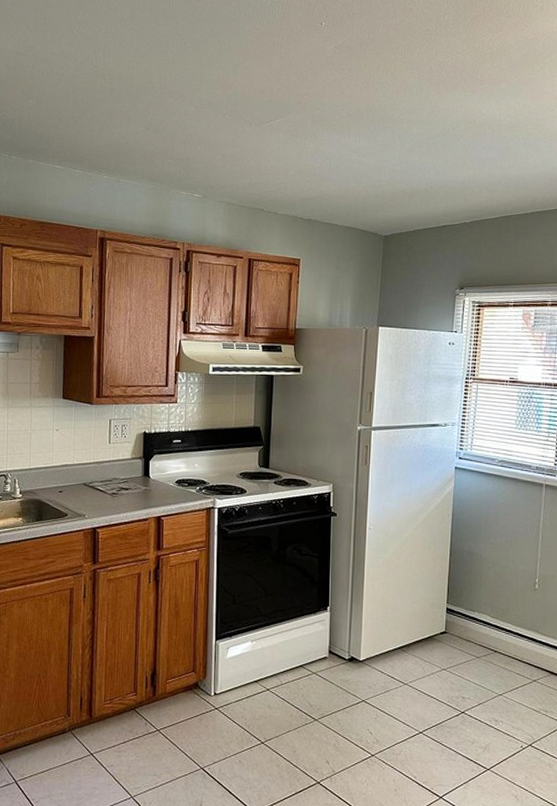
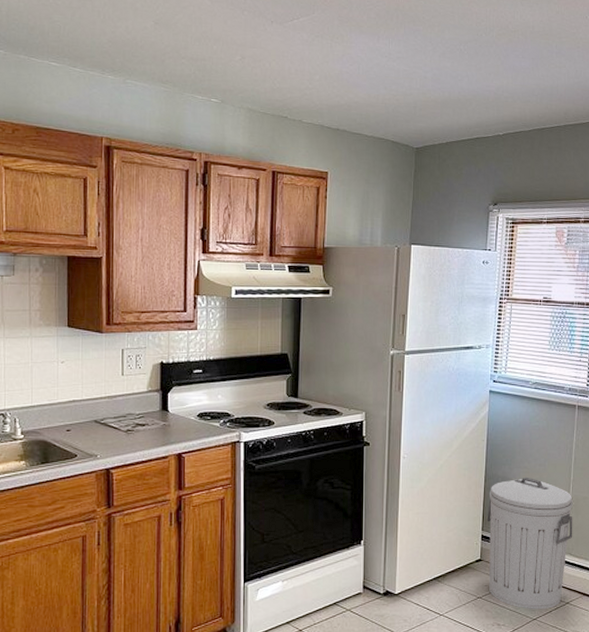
trash can: none [452,552,540,685] -> present [487,477,573,609]

